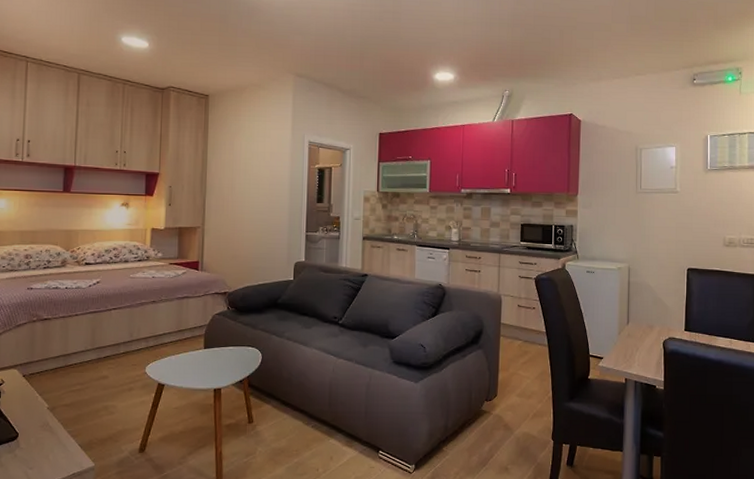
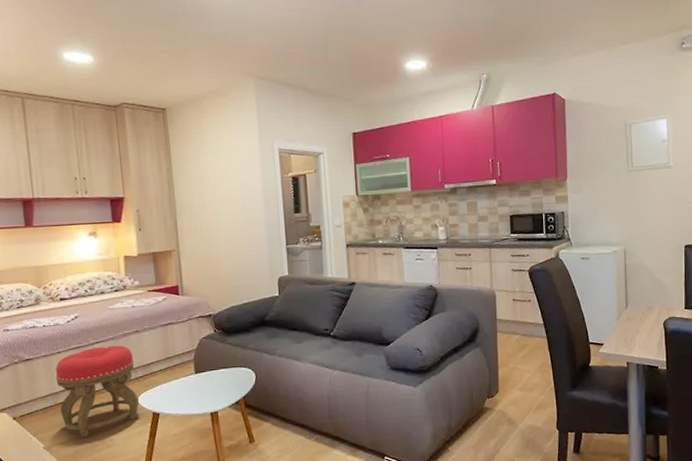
stool: none [69,313,147,402] -> present [55,345,139,438]

